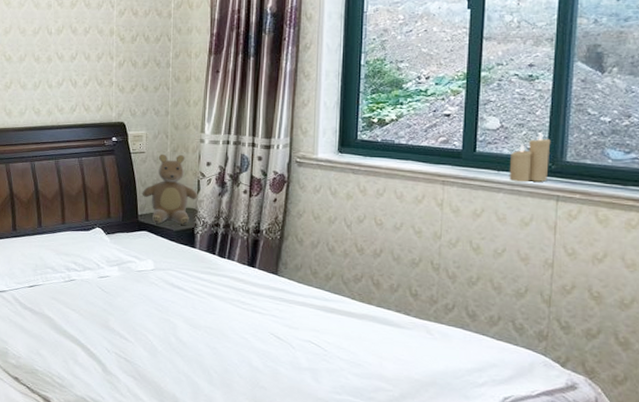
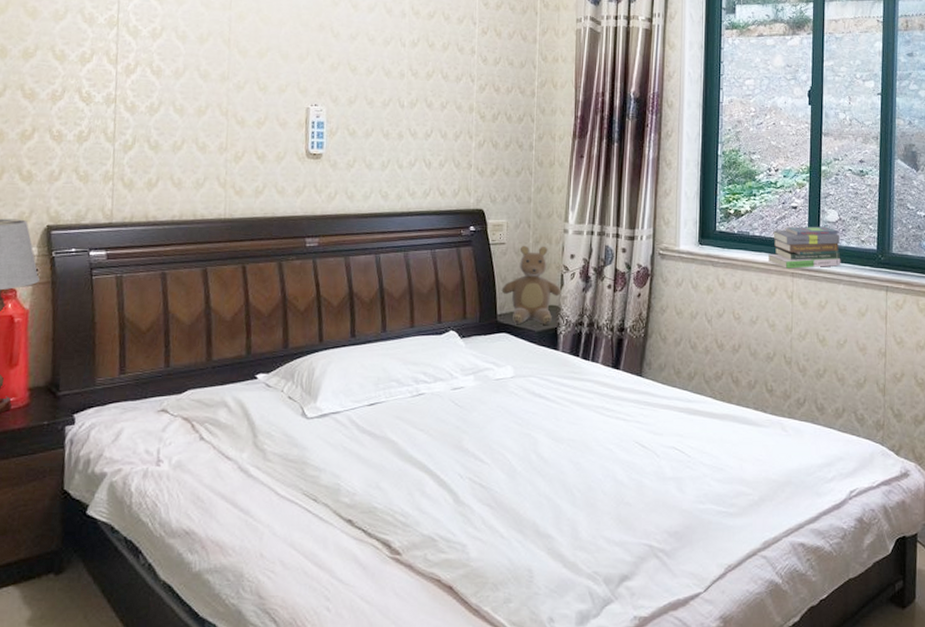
books: none [416,134,502,177] -> present [768,226,841,269]
candle: present [509,133,551,182] -> none [847,226,880,274]

